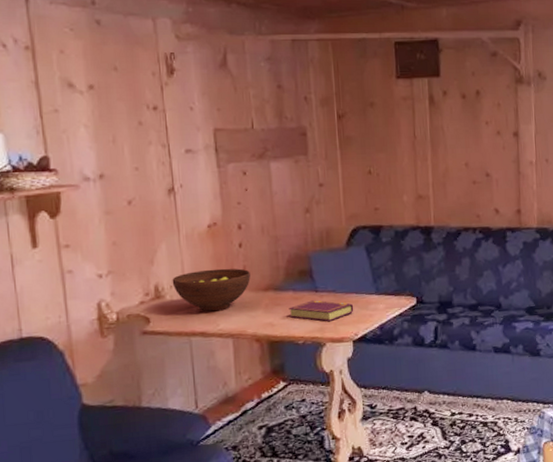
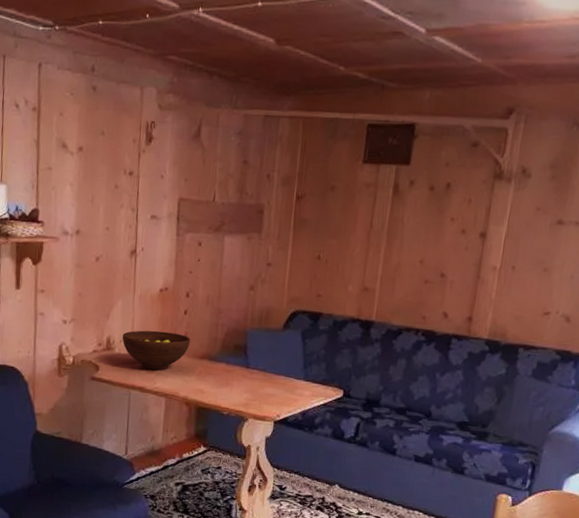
book: present [289,300,354,321] -> none [219,375,281,398]

